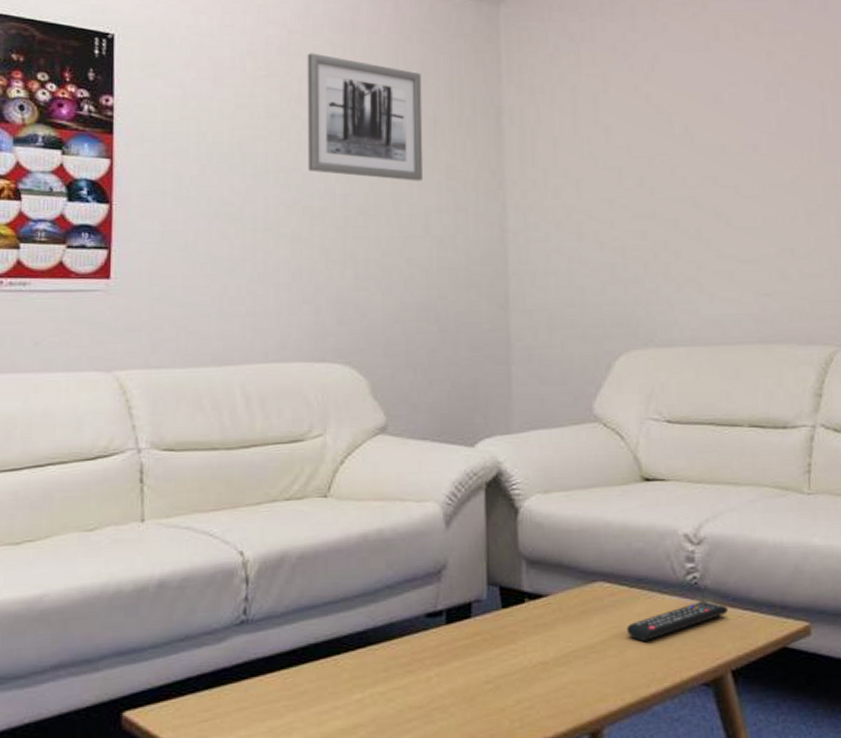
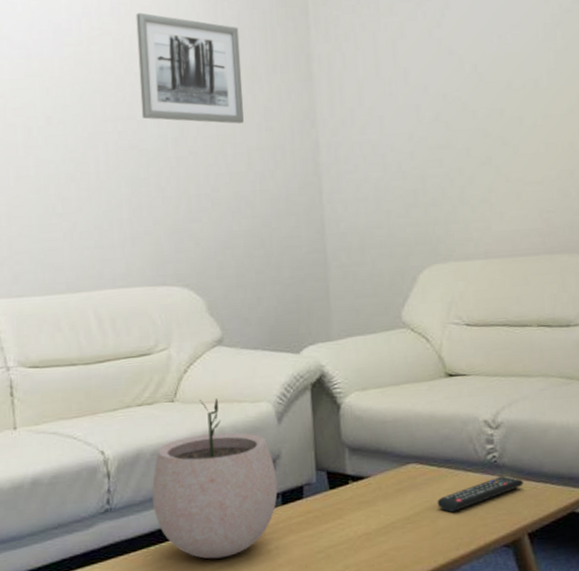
plant pot: none [297,495,442,685] -> present [152,398,278,559]

